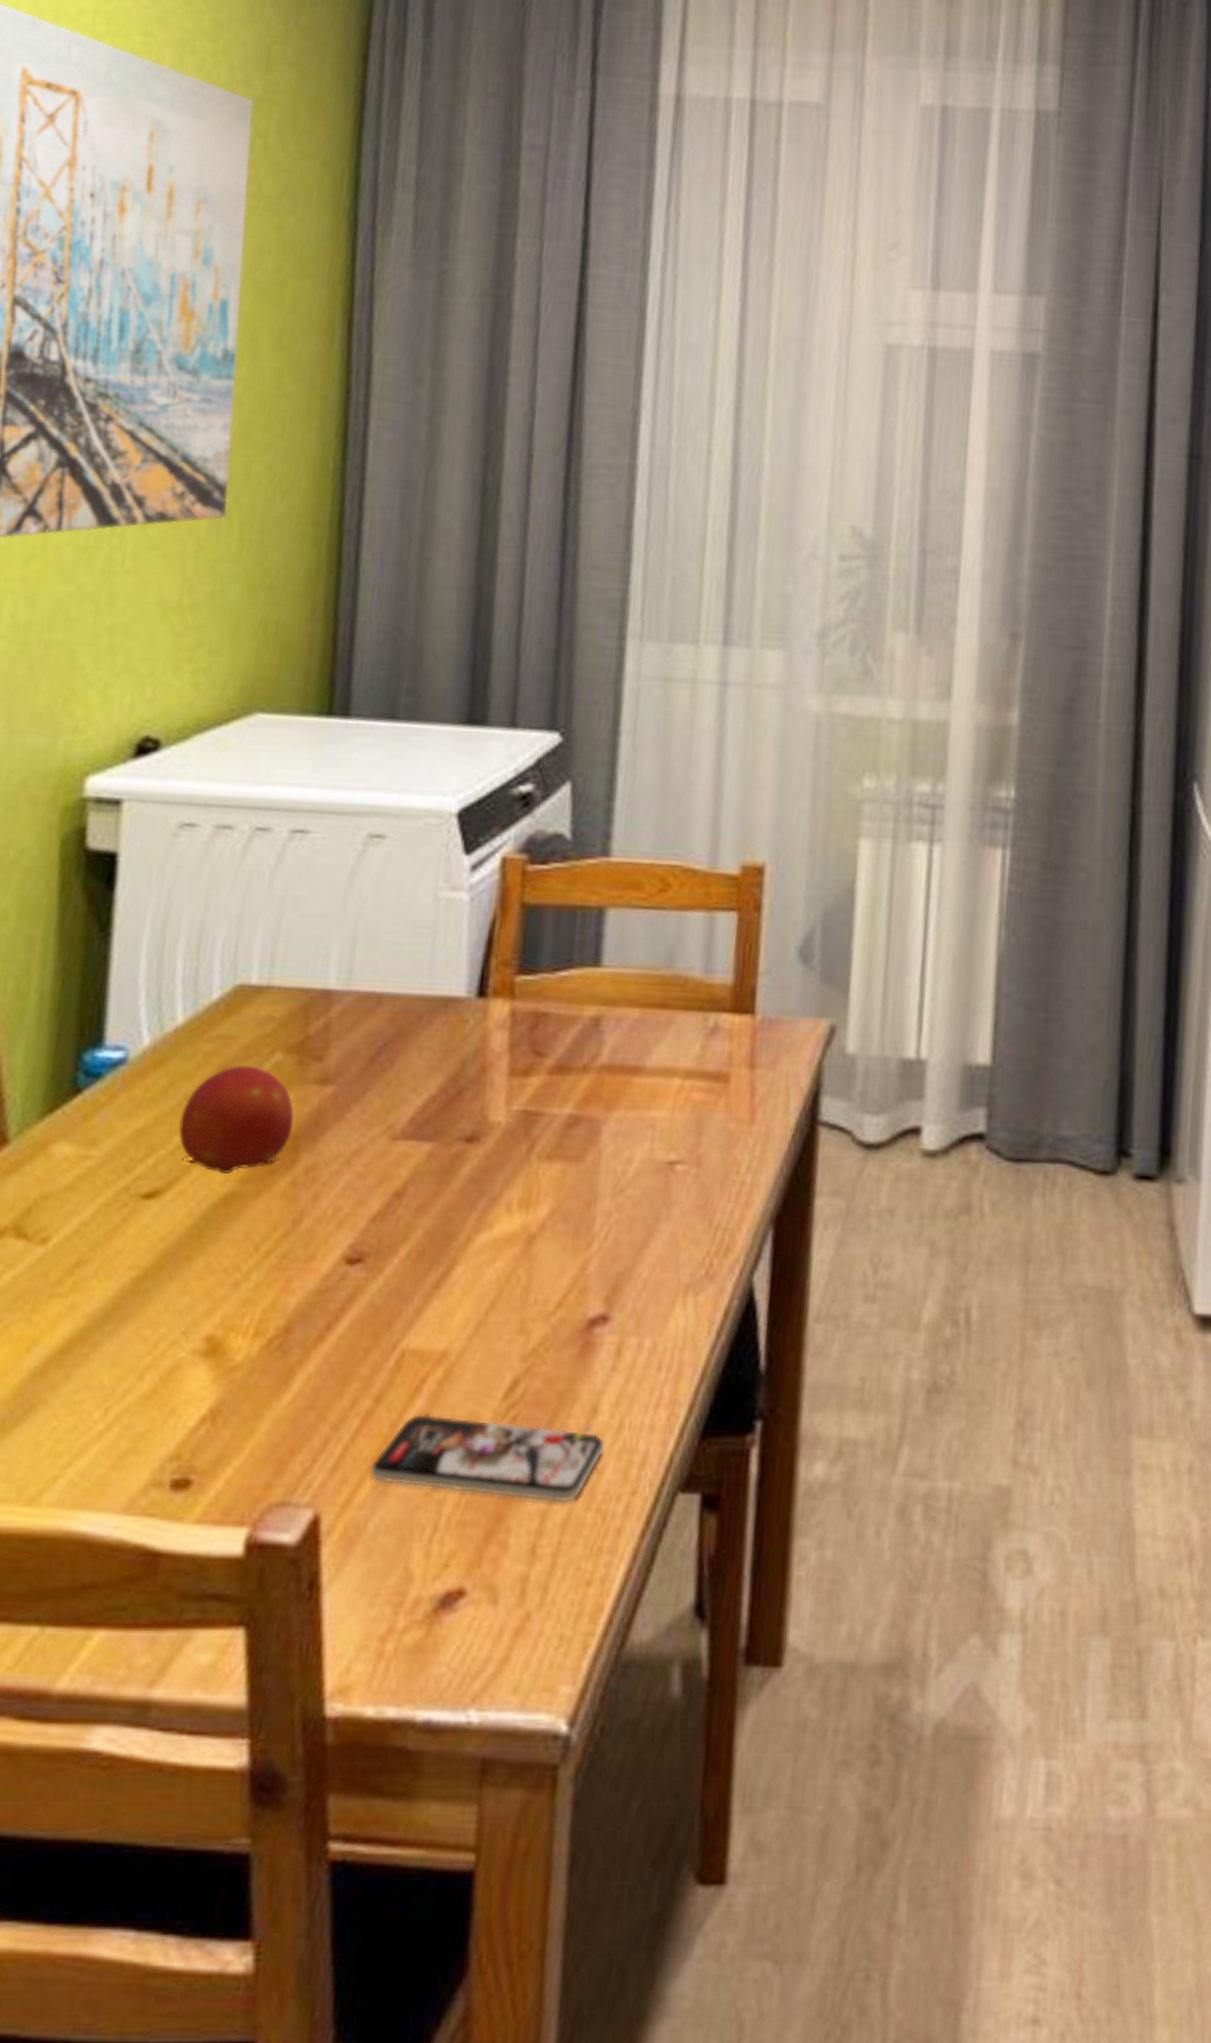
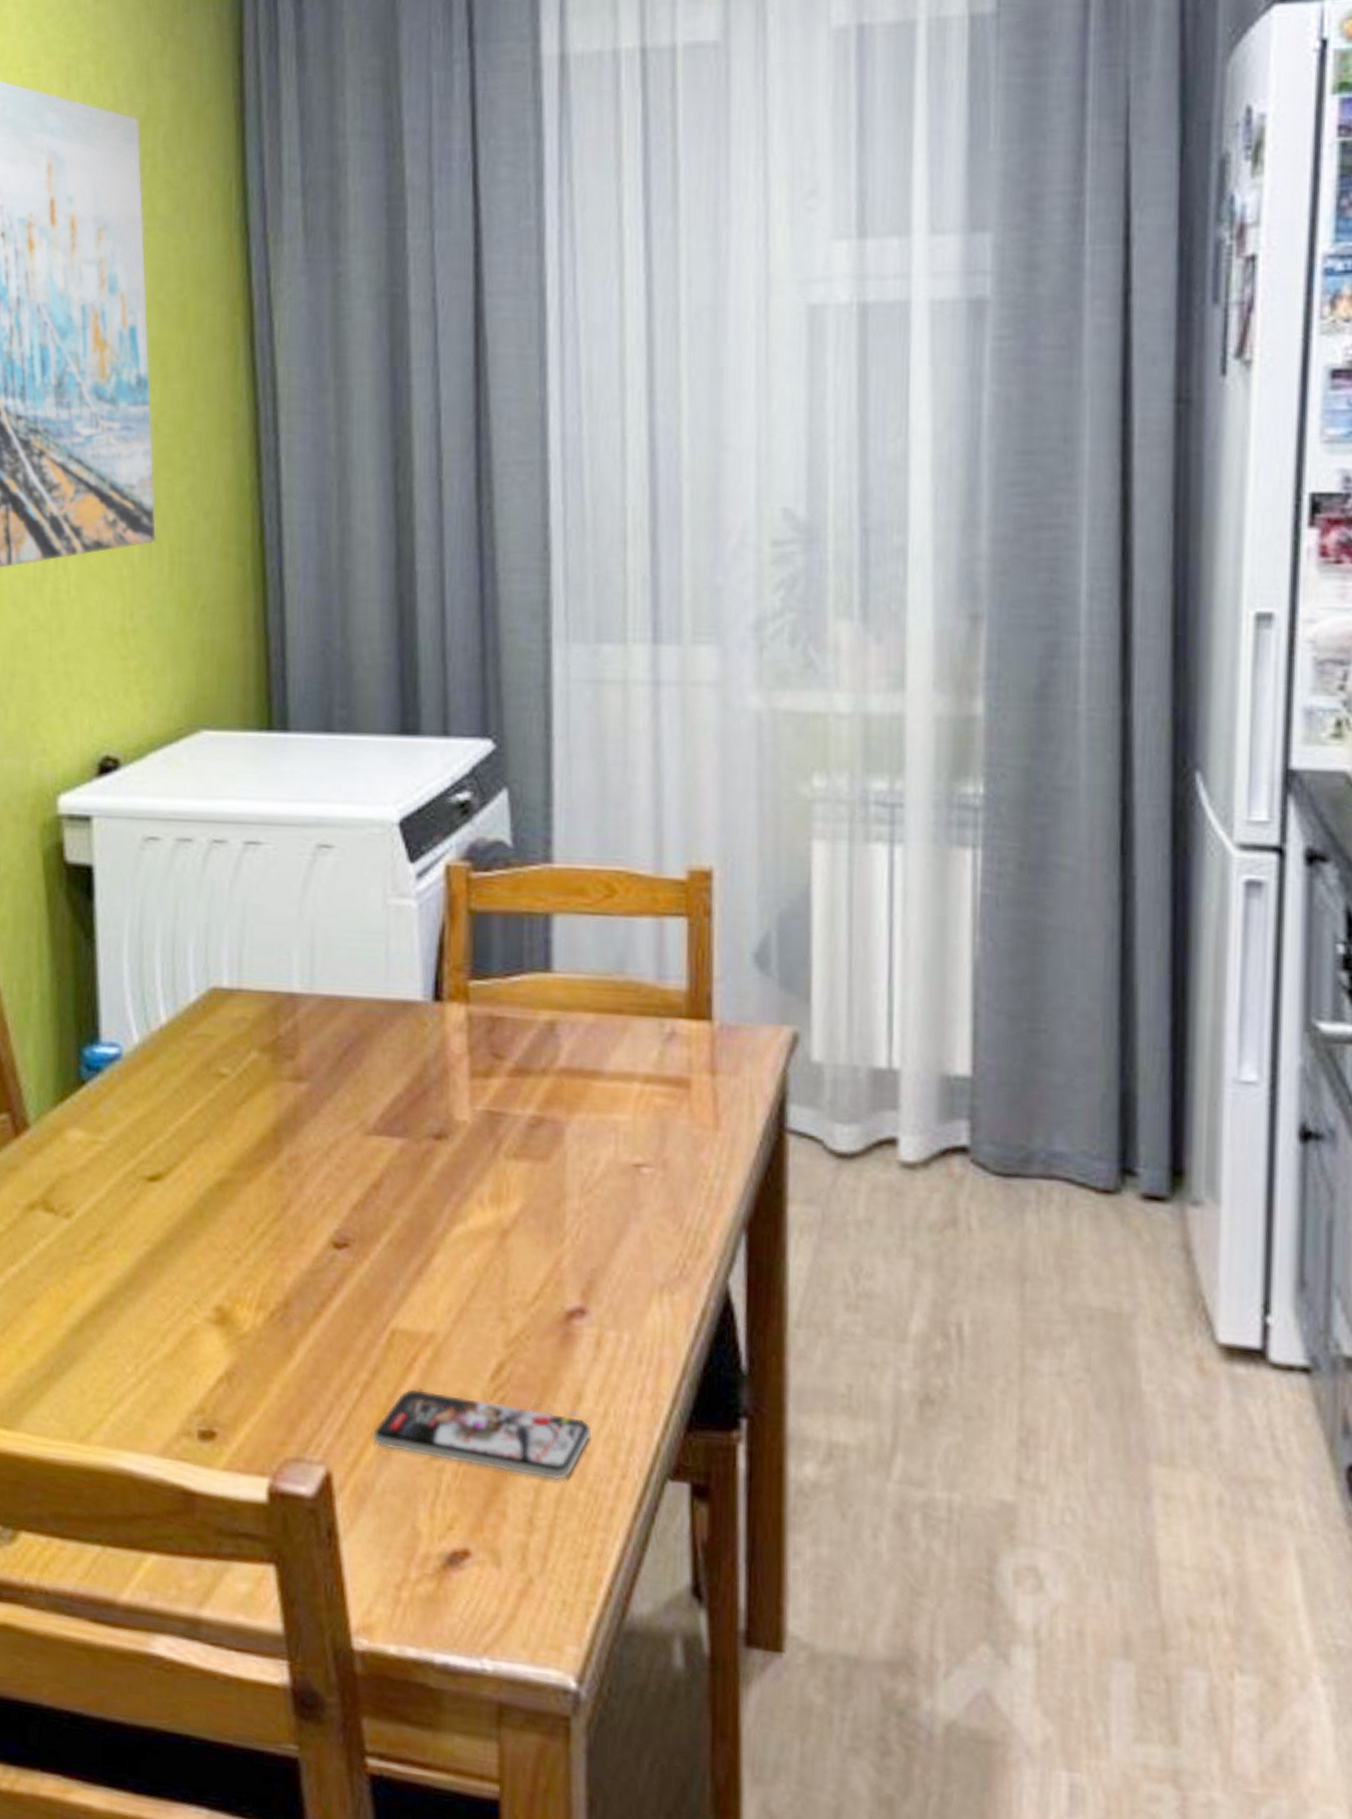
fruit: present [178,1065,294,1174] -> none [173,1062,274,1161]

